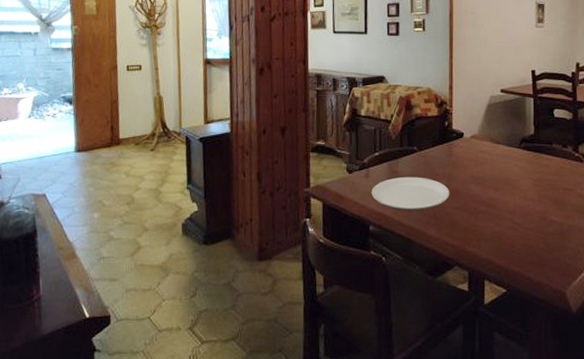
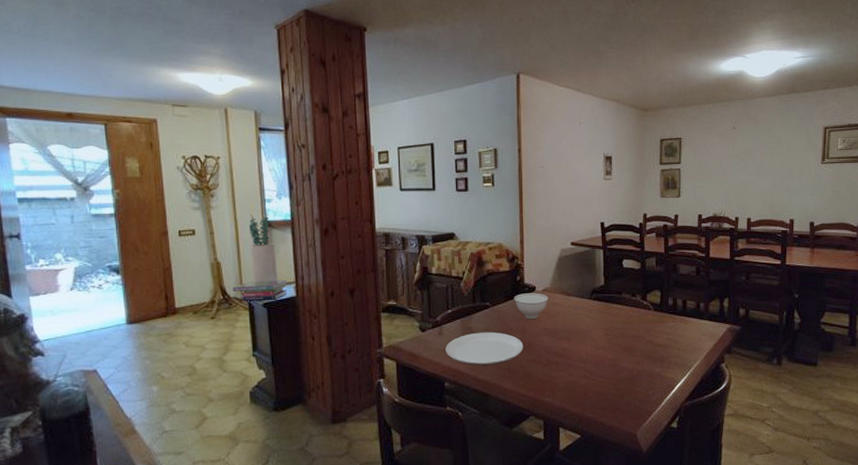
books: none [172,116,222,136] -> present [233,280,287,302]
vase: none [190,51,215,118] -> present [248,213,278,282]
bowl: none [441,139,476,165] -> present [514,293,548,319]

